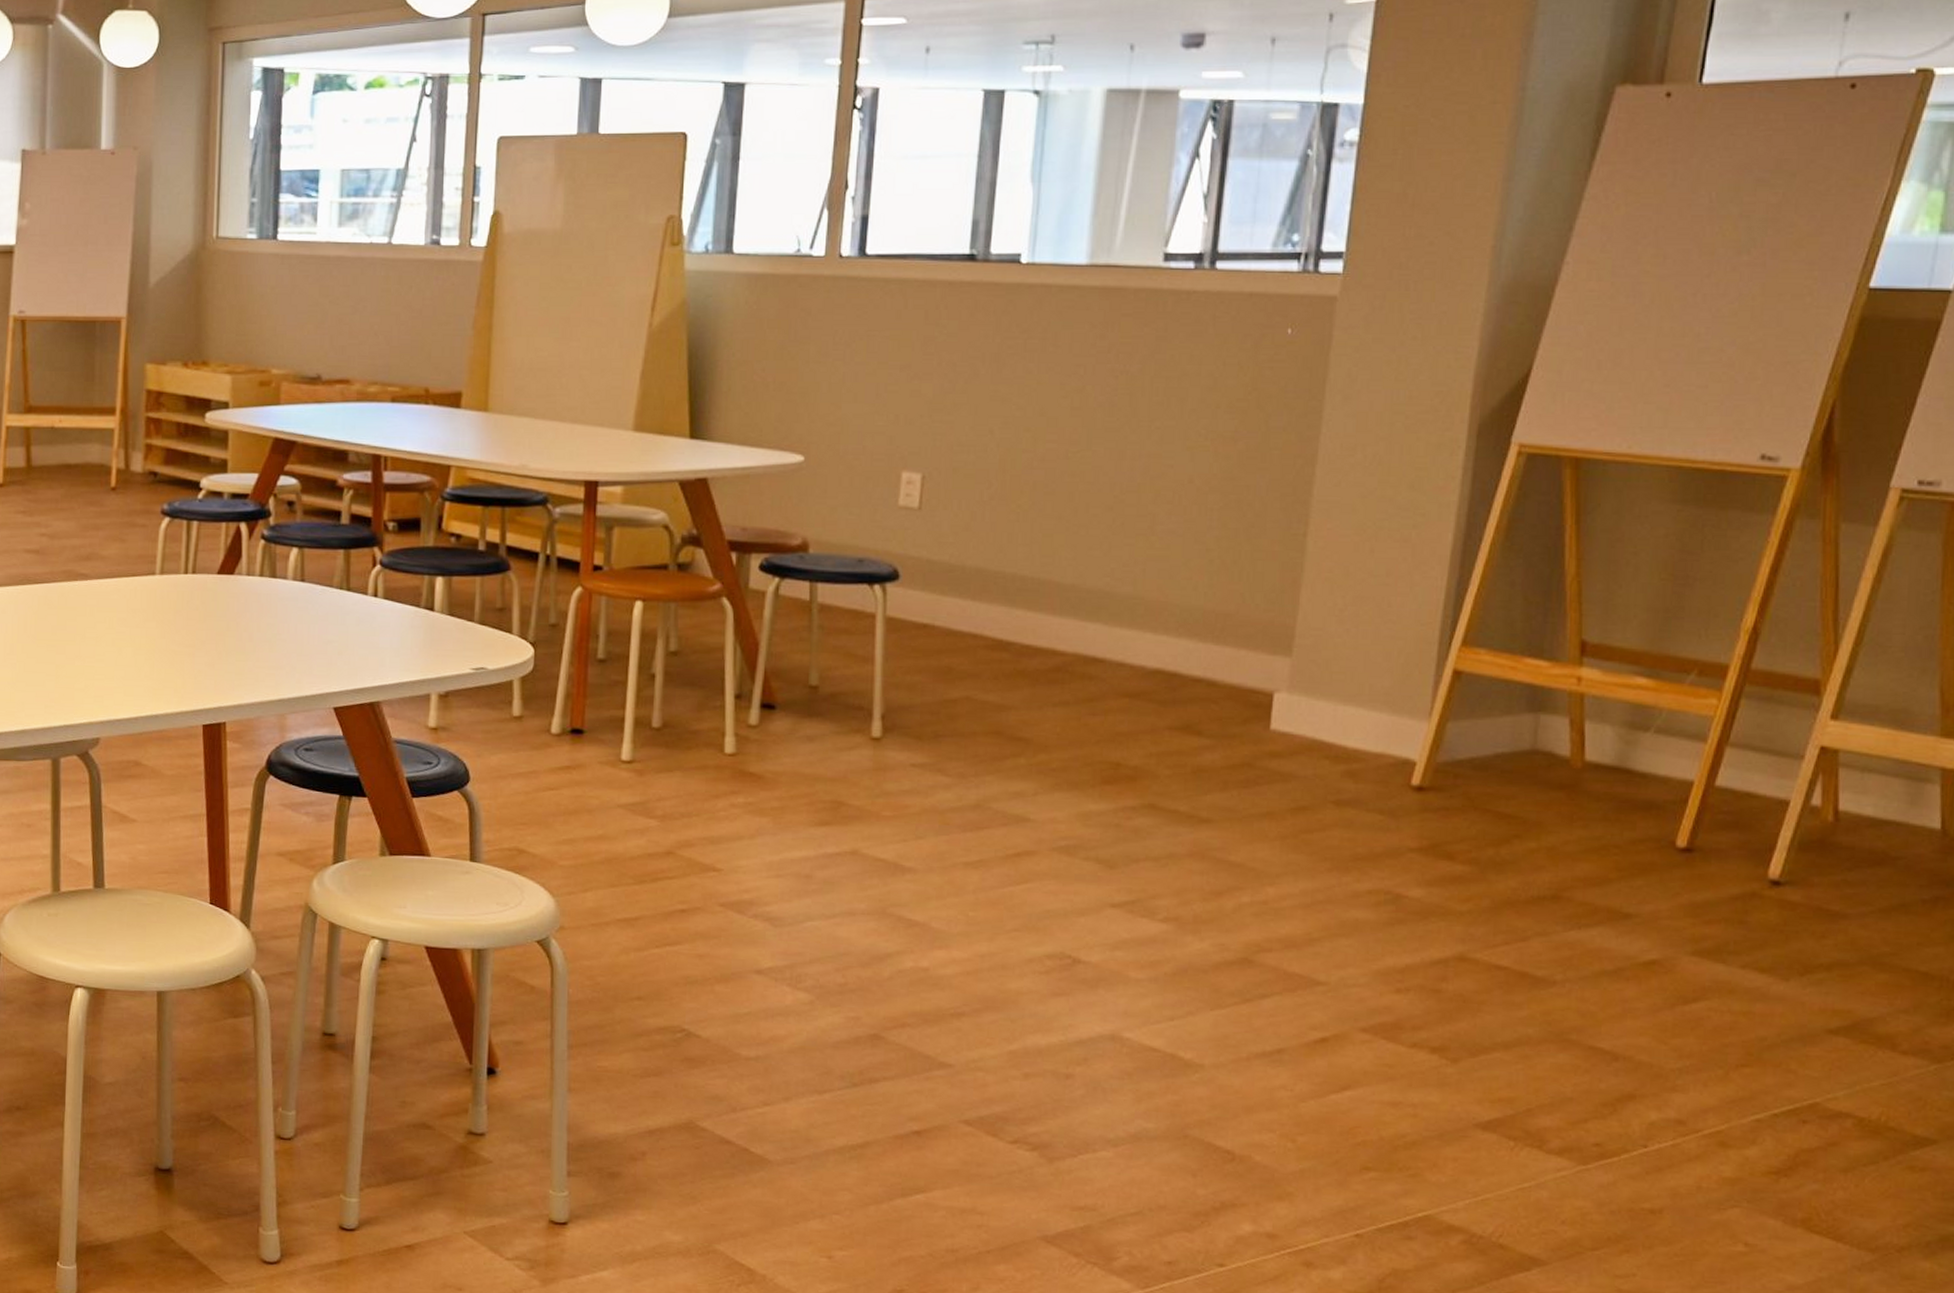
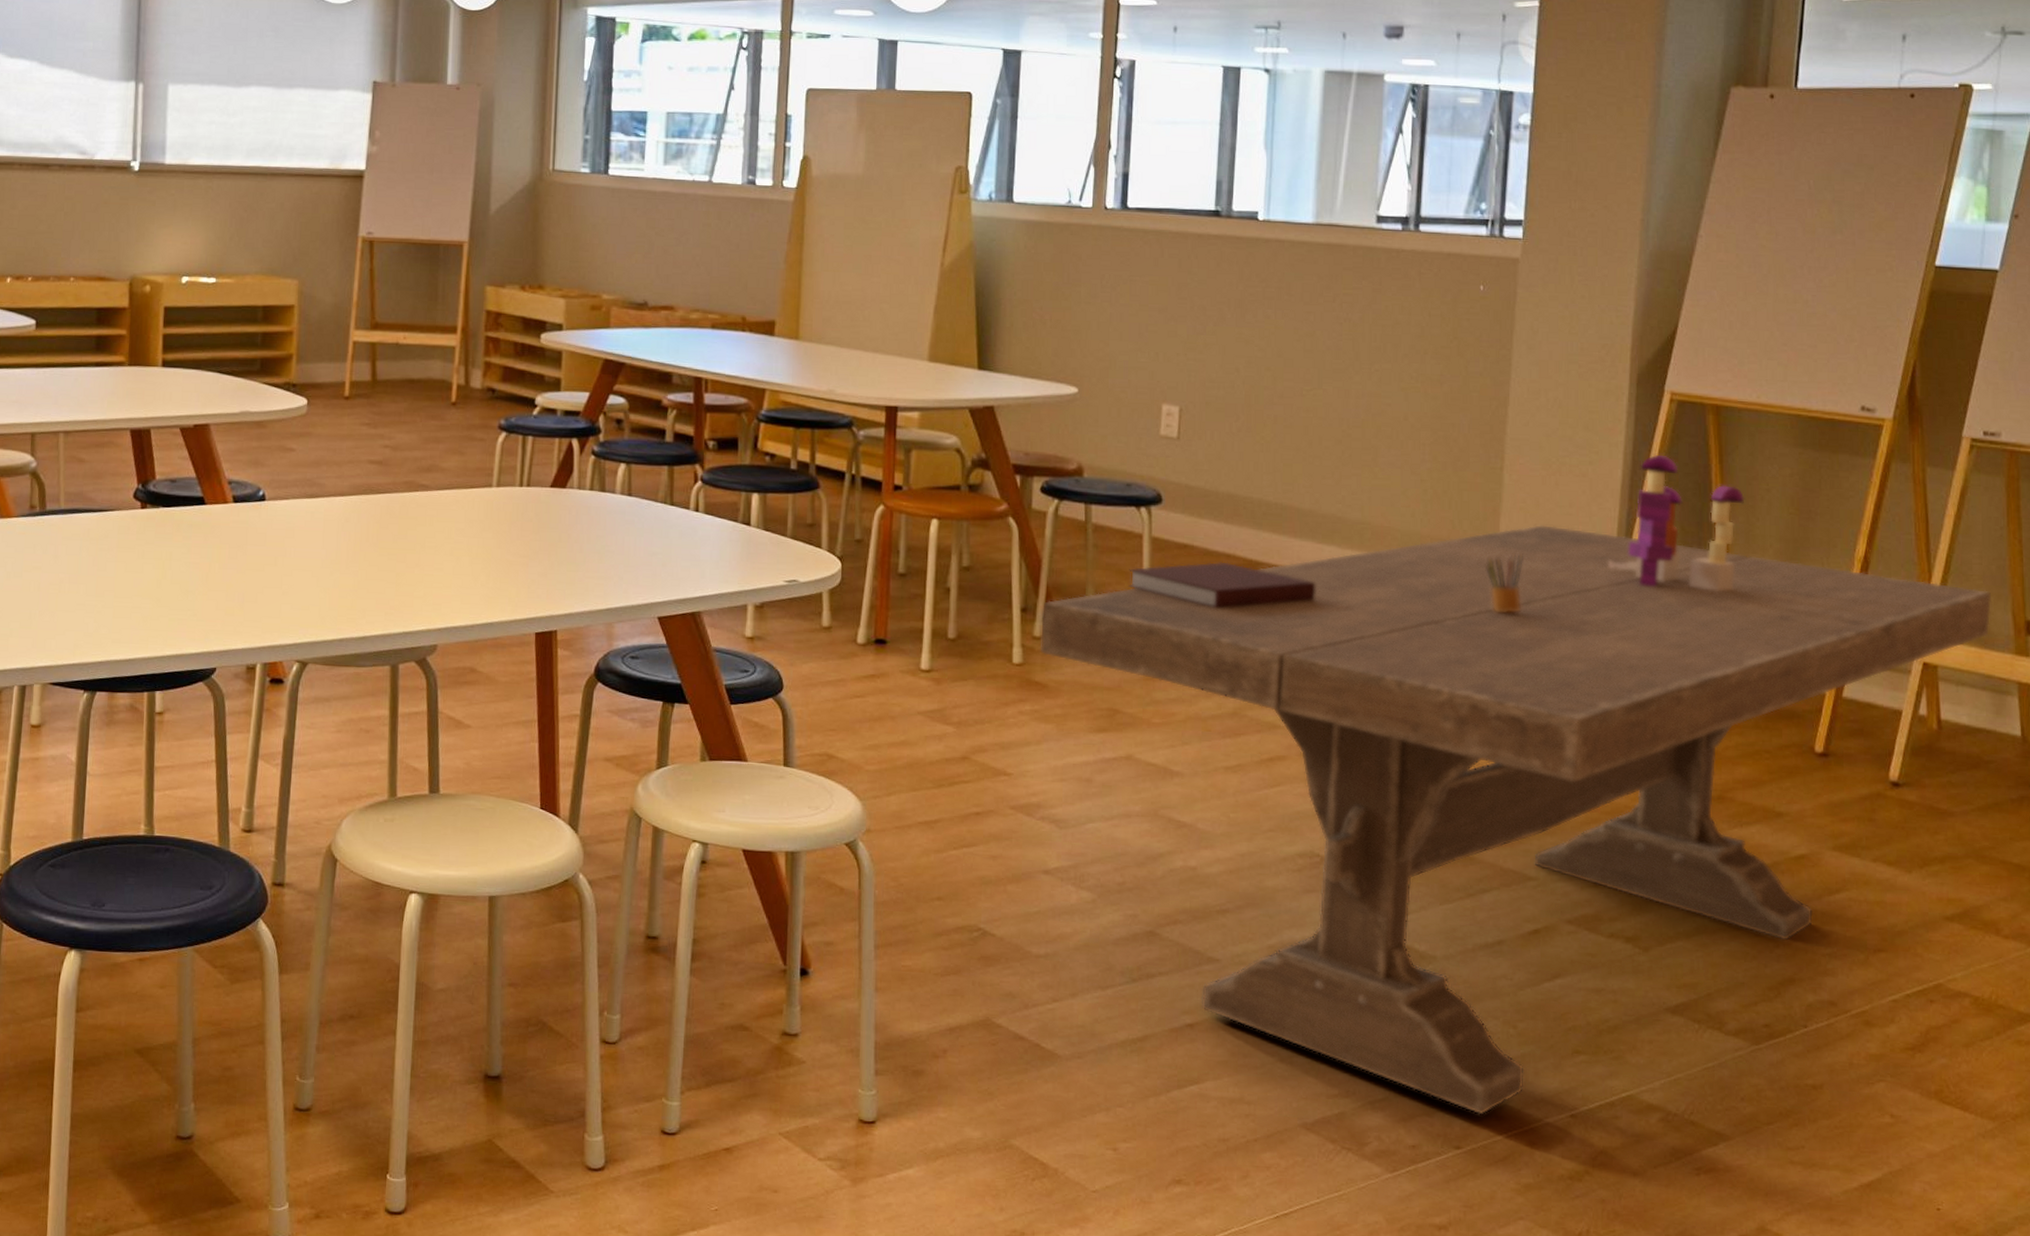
dining table: none [755,597,1914,1232] -> present [1039,525,1991,1115]
notebook: none [857,642,1076,693] -> present [1127,561,1315,609]
pencil box: none [1281,627,1326,695] -> present [1486,552,1522,613]
toy blocks: none [1430,515,1606,669] -> present [1608,454,1745,592]

